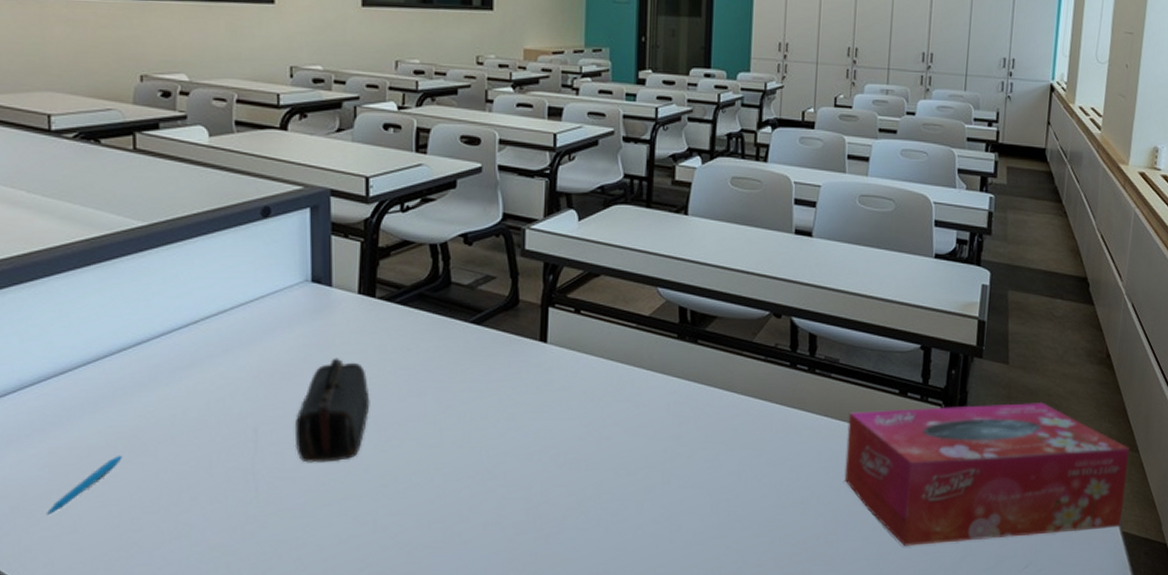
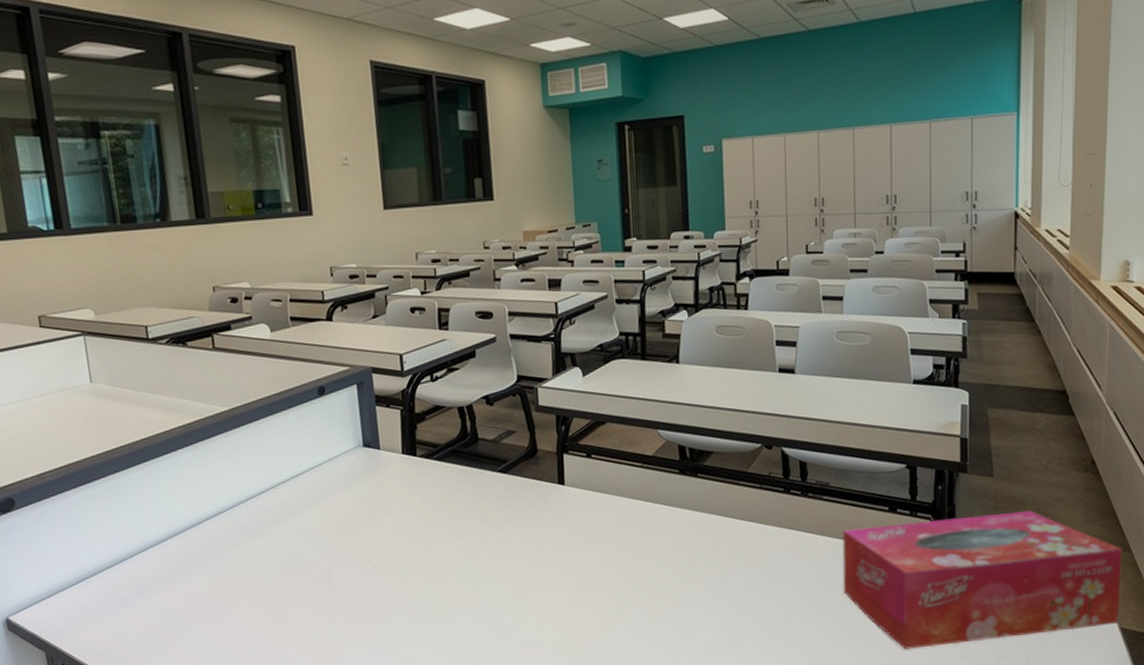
pen: present [45,455,122,516] -> none [173,599,227,651]
pencil case: present [296,357,370,463] -> none [360,509,420,599]

